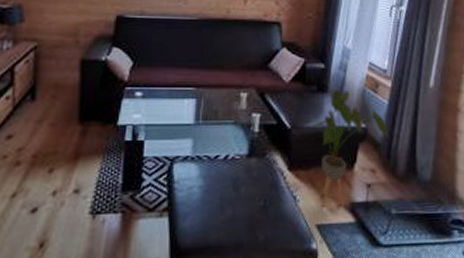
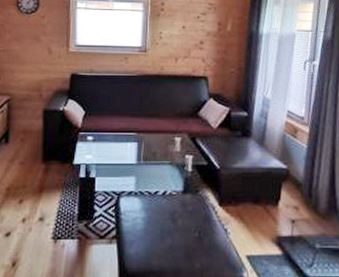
house plant: present [311,90,388,206] -> none [237,135,308,239]

